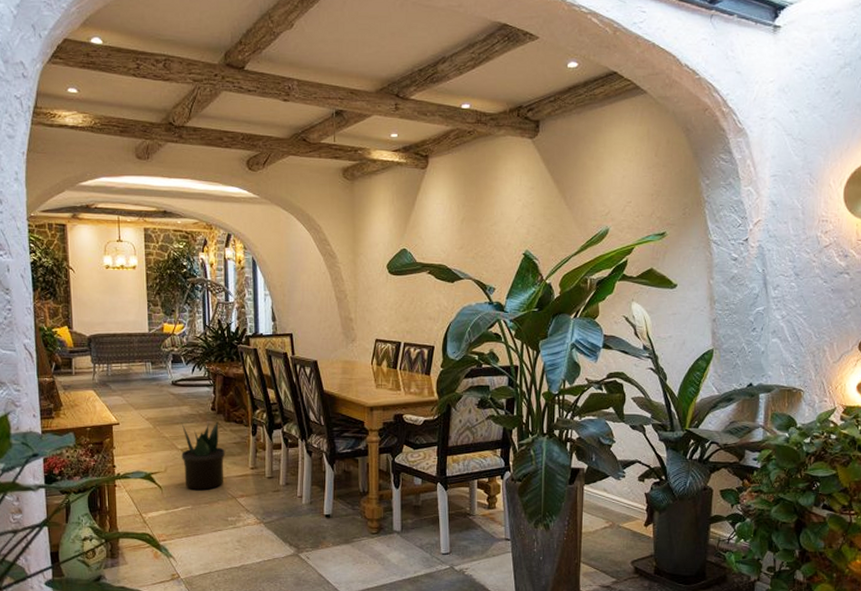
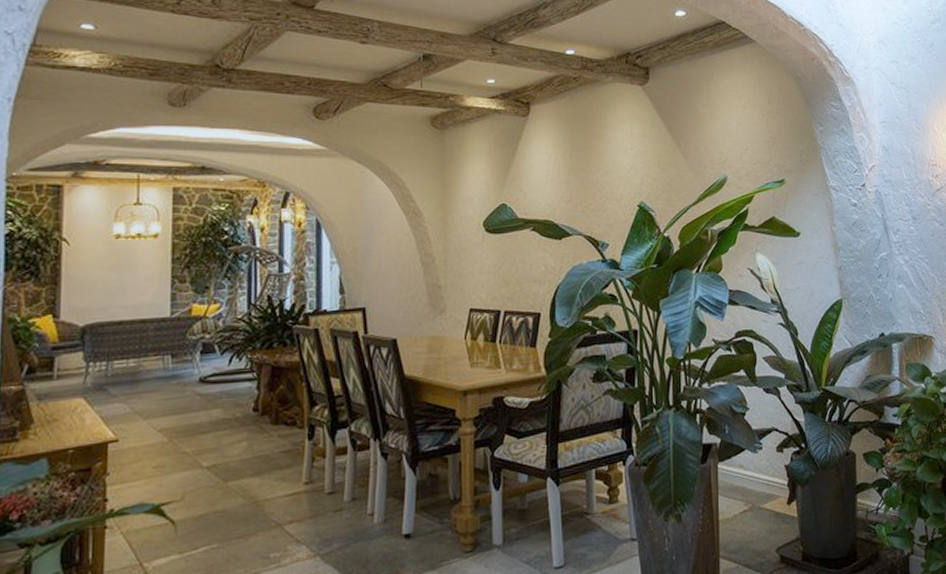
planter: present [181,421,225,490] -> none [207,425,270,521]

